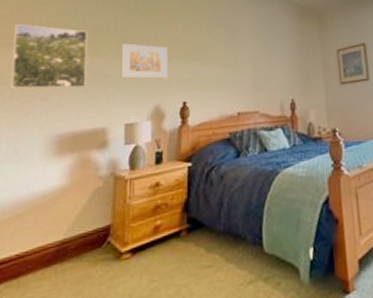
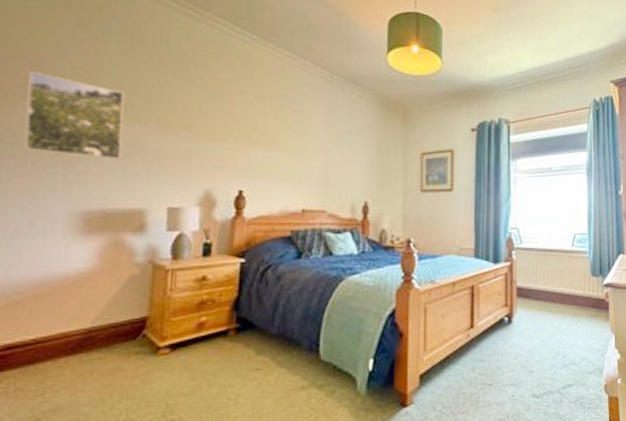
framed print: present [121,43,168,79] -> none [165,114,223,161]

